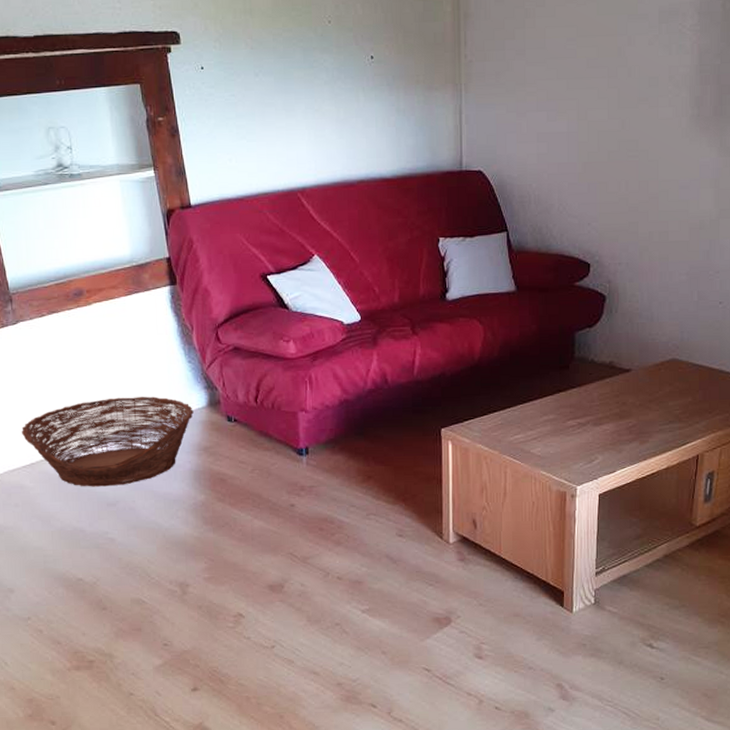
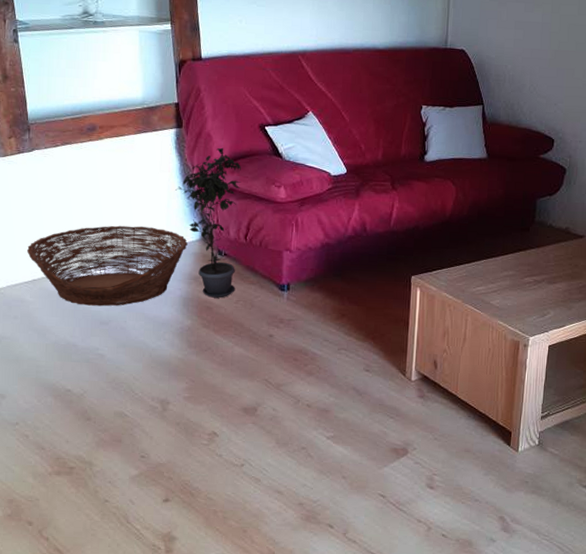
potted plant: none [175,303,250,469] -> present [175,147,242,298]

